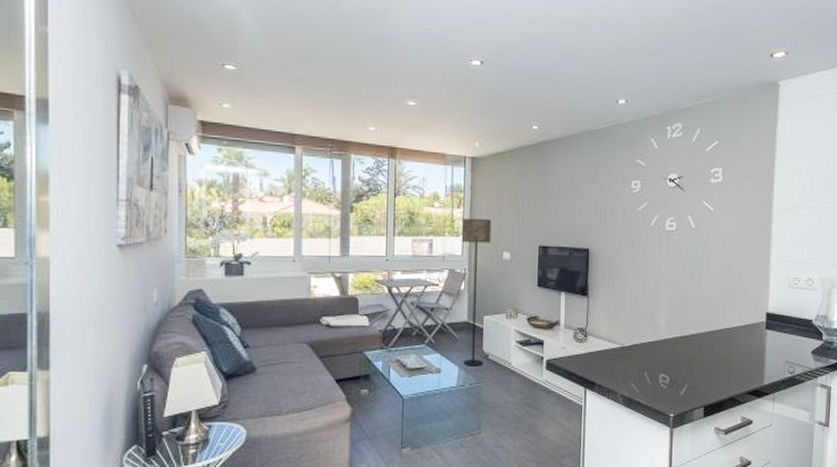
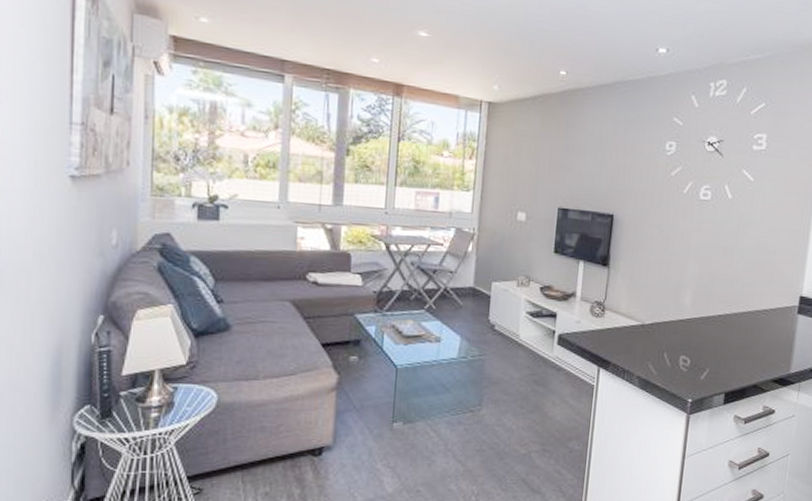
floor lamp: present [462,218,492,366] -> none [466,171,507,337]

